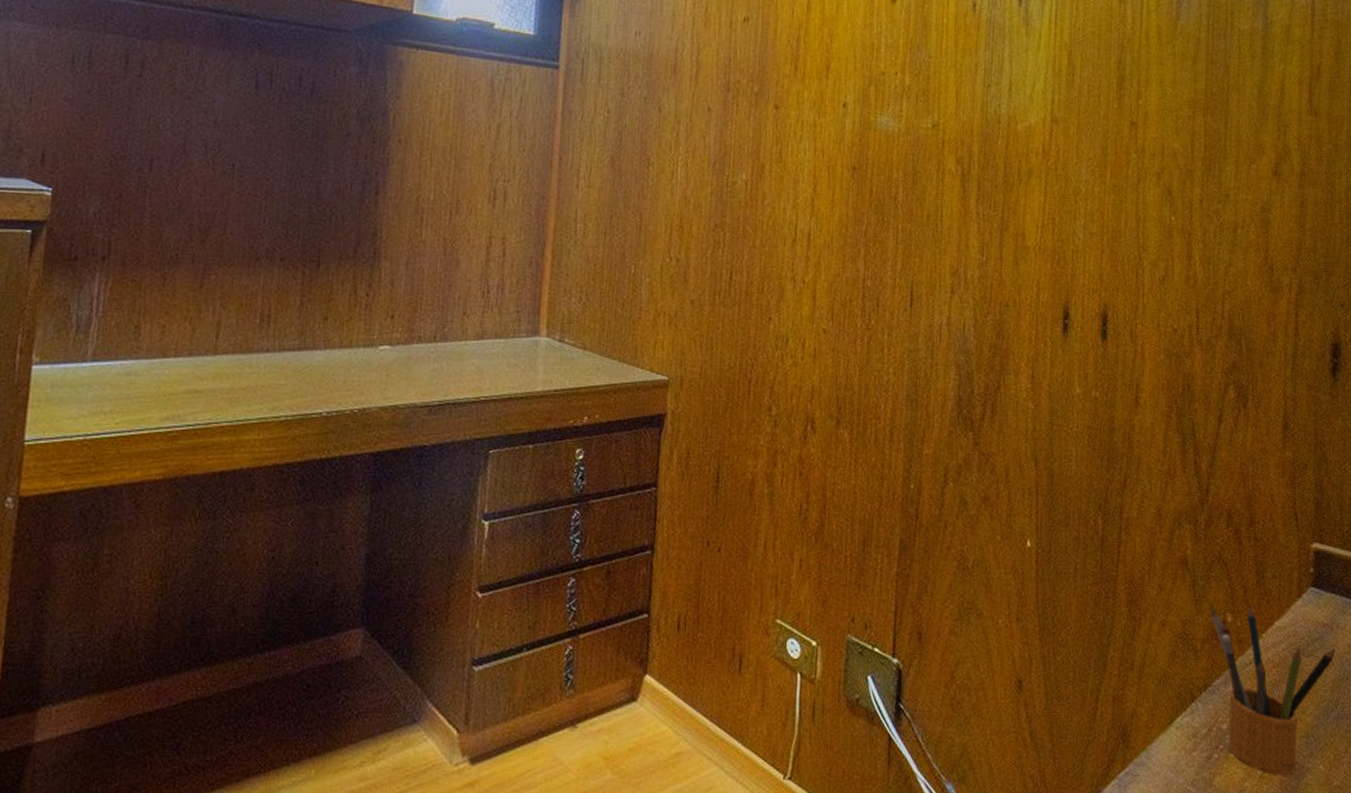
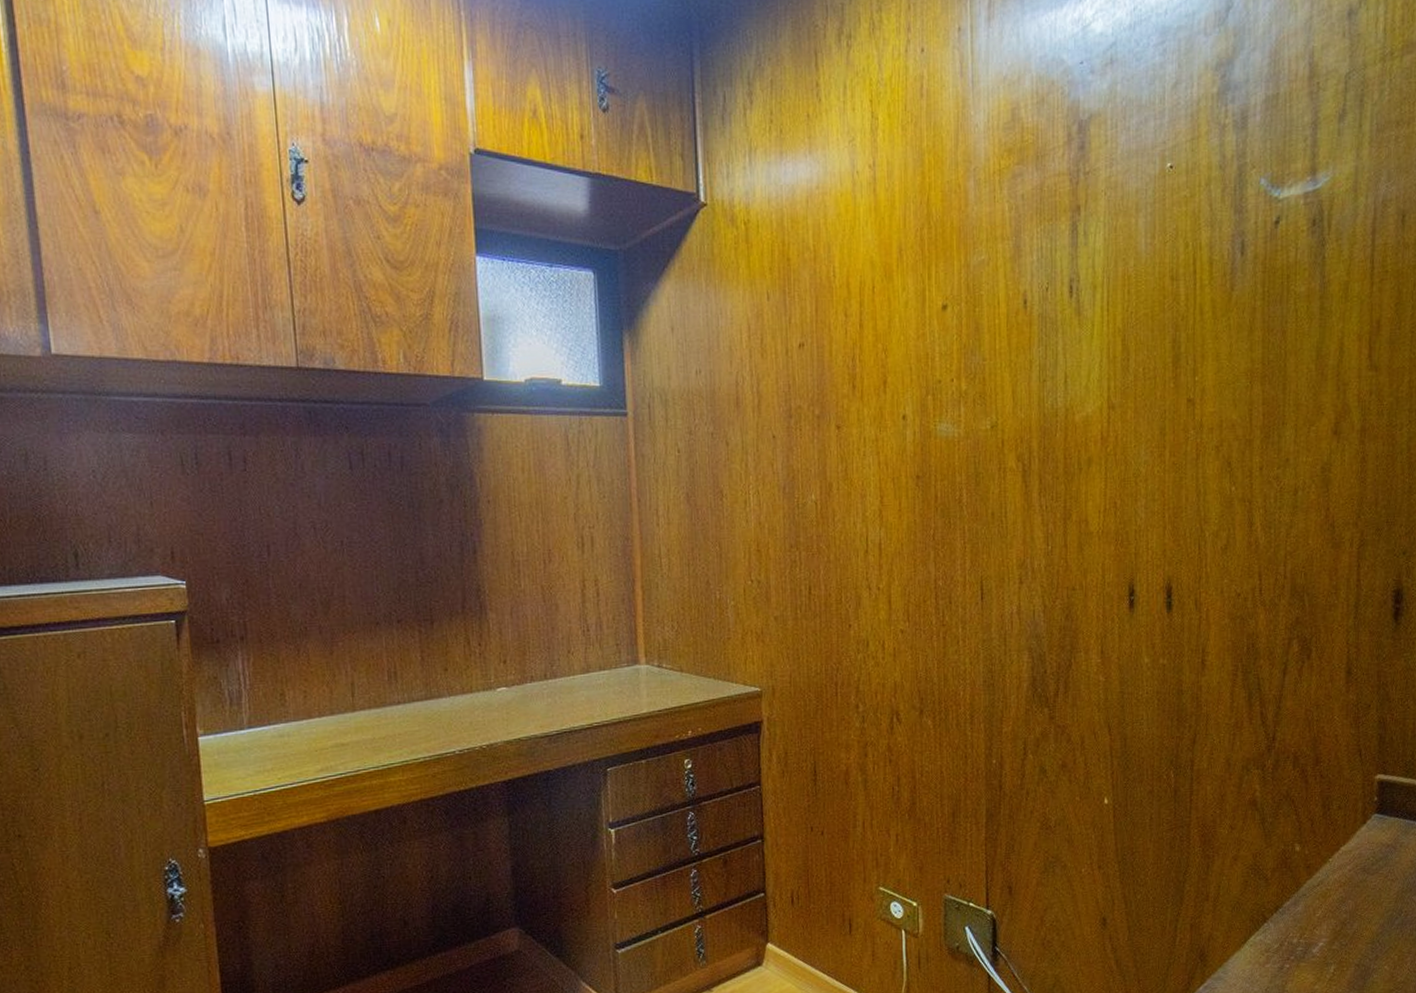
pencil box: present [1209,604,1335,775] -> none [1278,835,1399,977]

